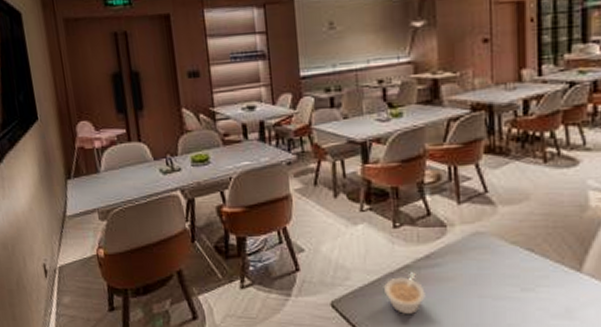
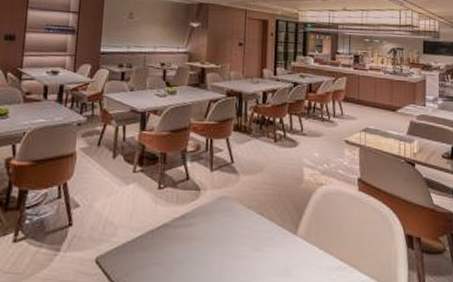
legume: present [383,272,426,315] -> none [143,231,178,272]

